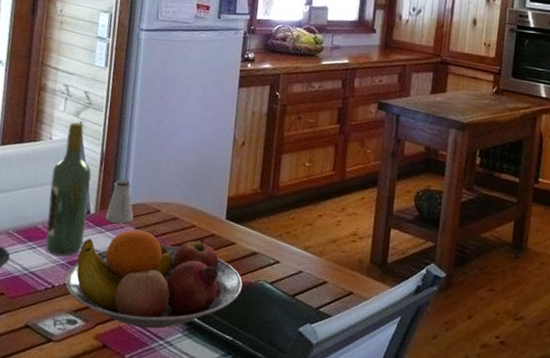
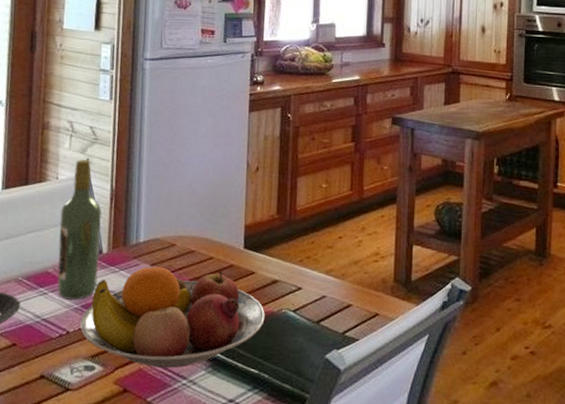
saltshaker: present [105,178,134,224] -> none [118,214,148,261]

